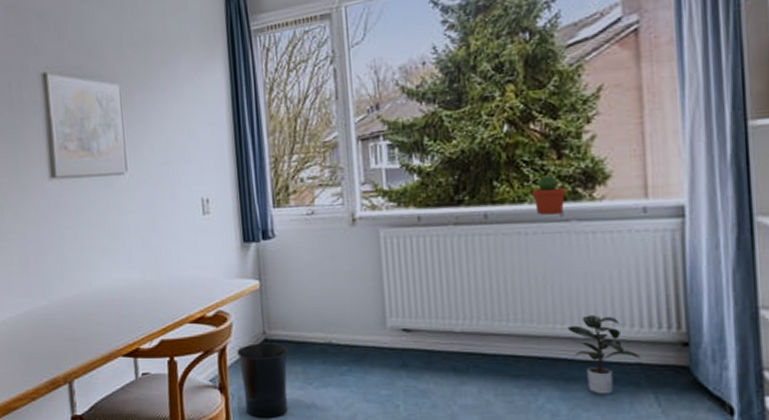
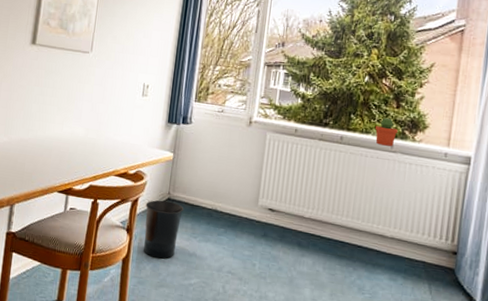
potted plant: present [567,315,641,395] -> none [381,221,425,280]

